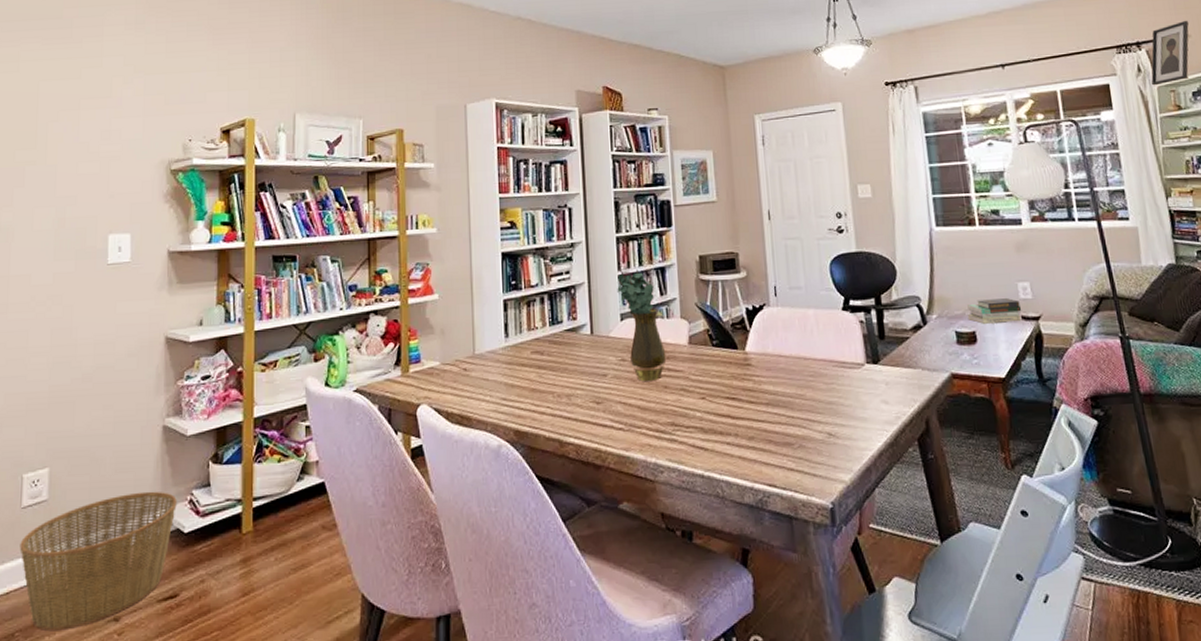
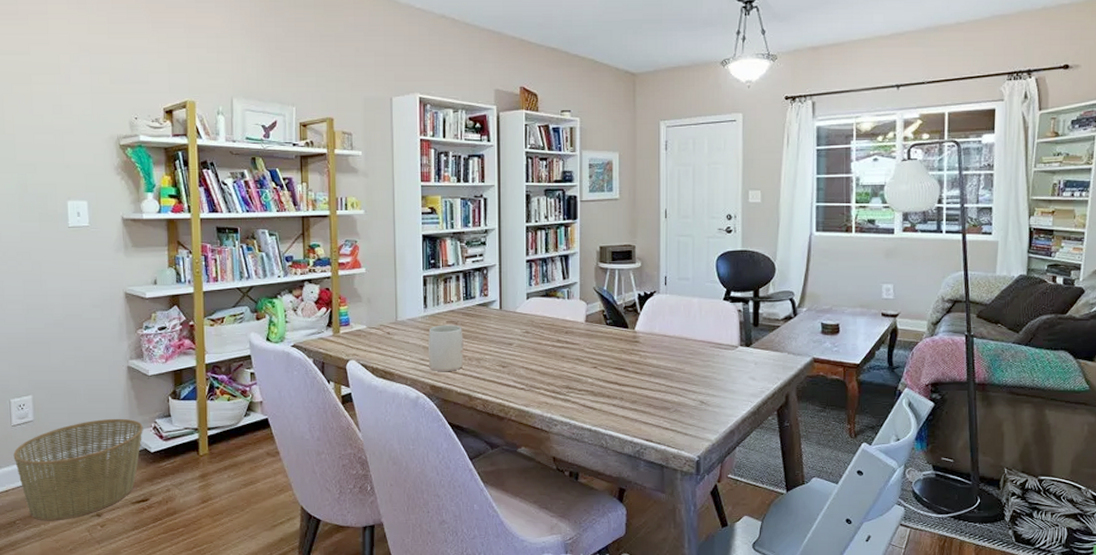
mug: none [510,355,552,414] -> present [427,325,464,372]
vase: present [617,269,667,382] -> none [525,254,565,352]
books: present [967,298,1022,324] -> none [834,297,883,318]
picture frame: present [1151,20,1189,86] -> none [1035,50,1082,113]

